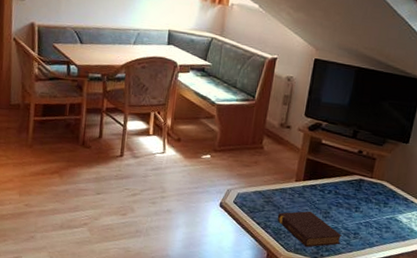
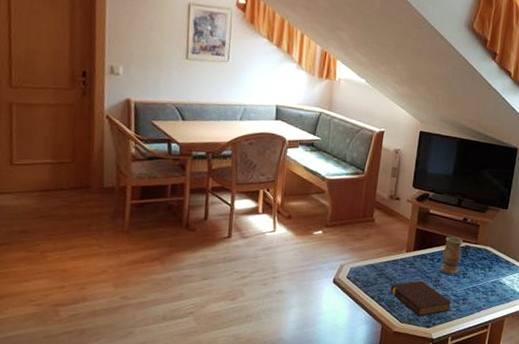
vase: none [331,168,357,208] -> present [440,236,463,275]

